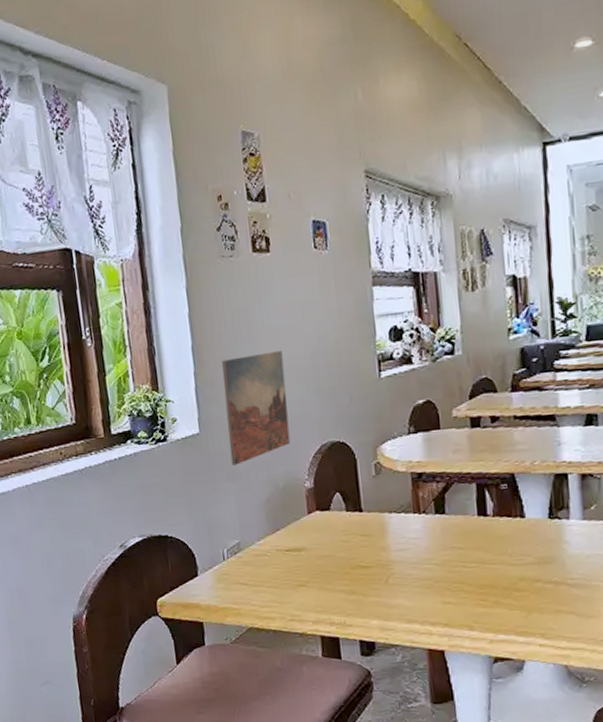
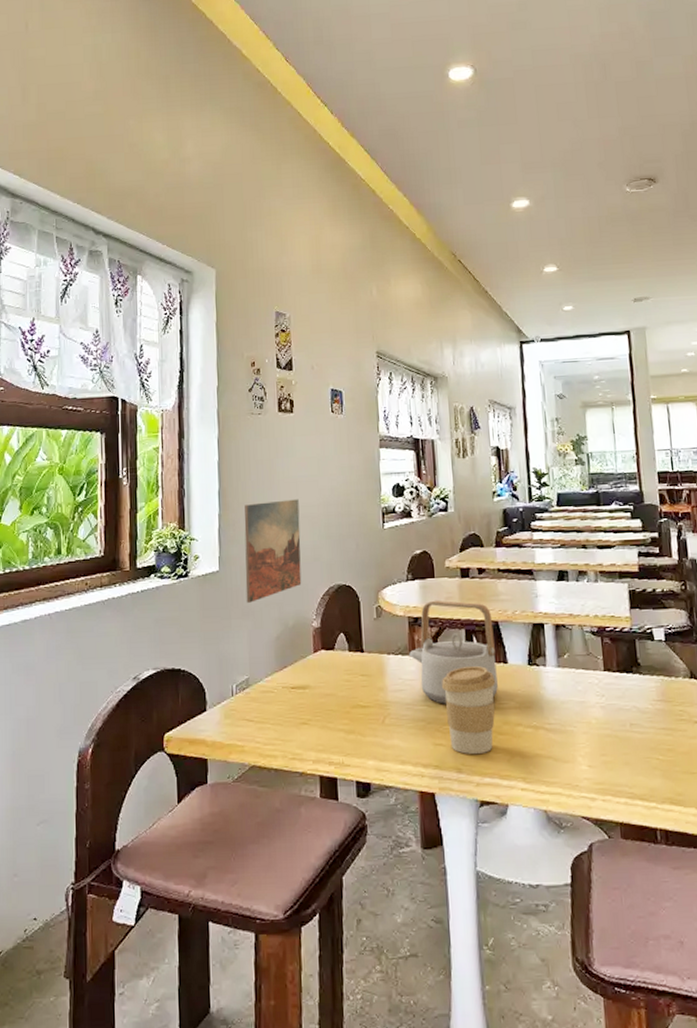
teapot: none [413,453,514,562] -> present [409,600,498,704]
coffee cup: none [449,522,512,612] -> present [441,666,496,755]

